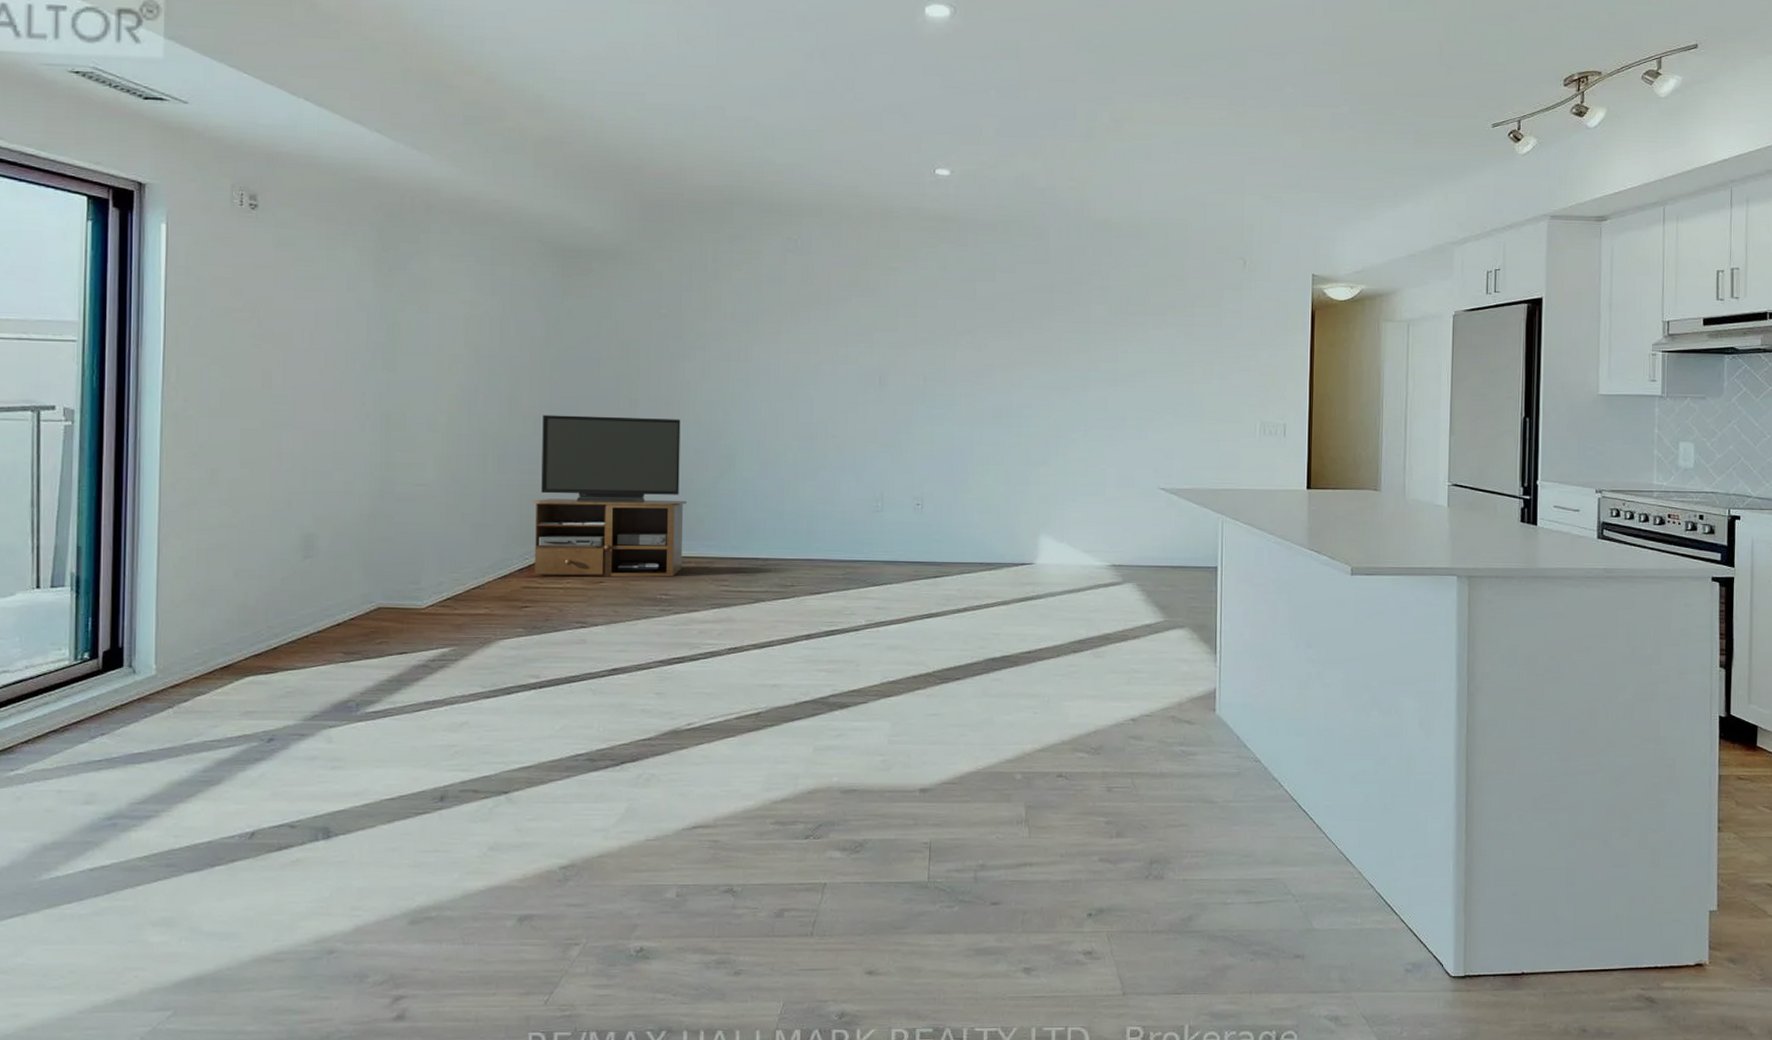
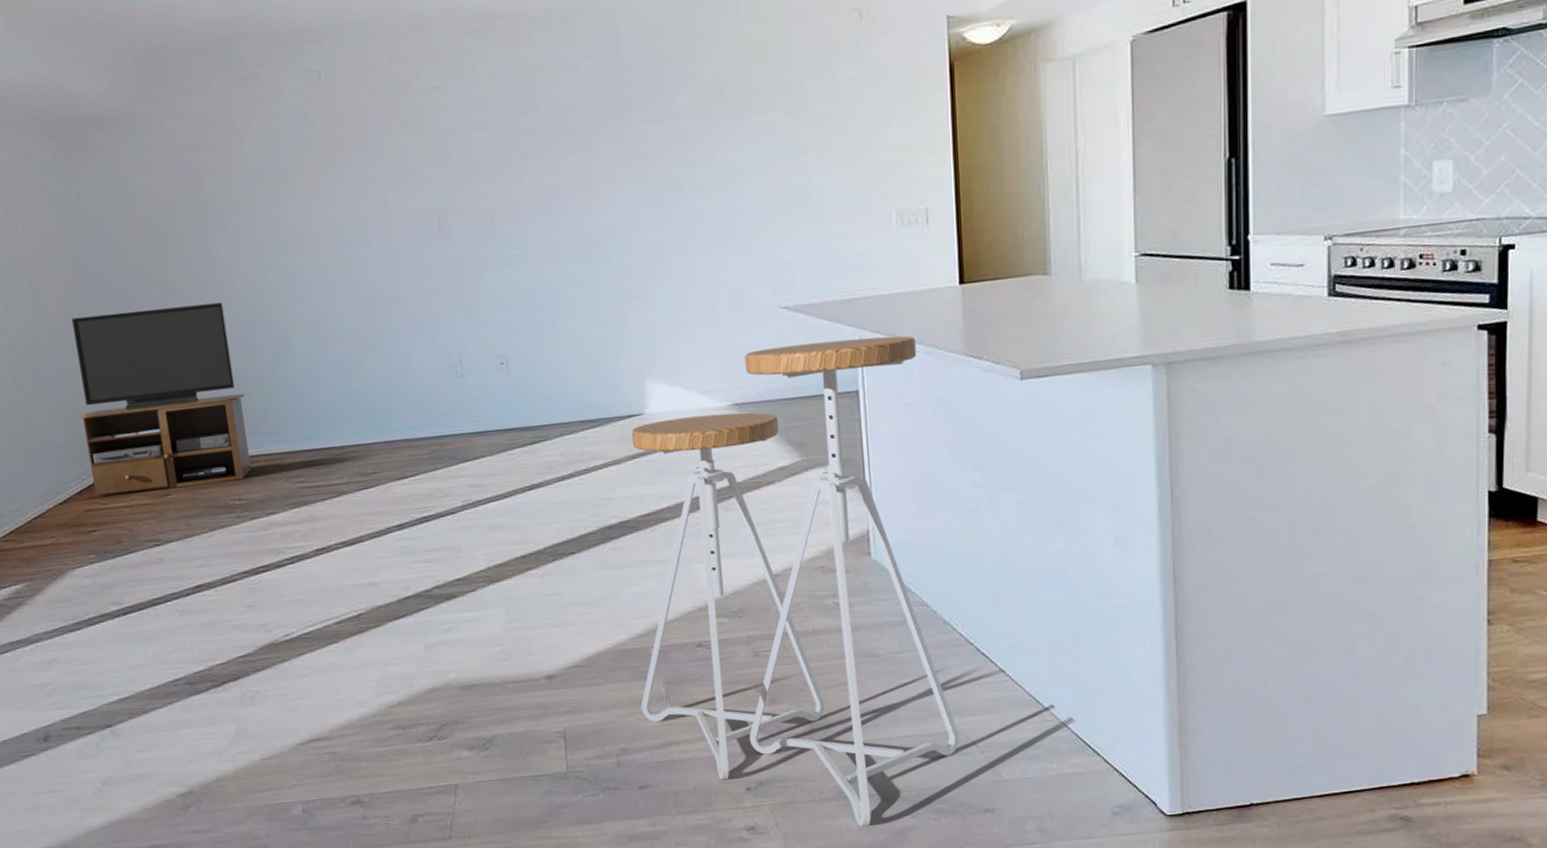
bar stool: none [1002,521,1278,960] -> present [631,336,959,826]

